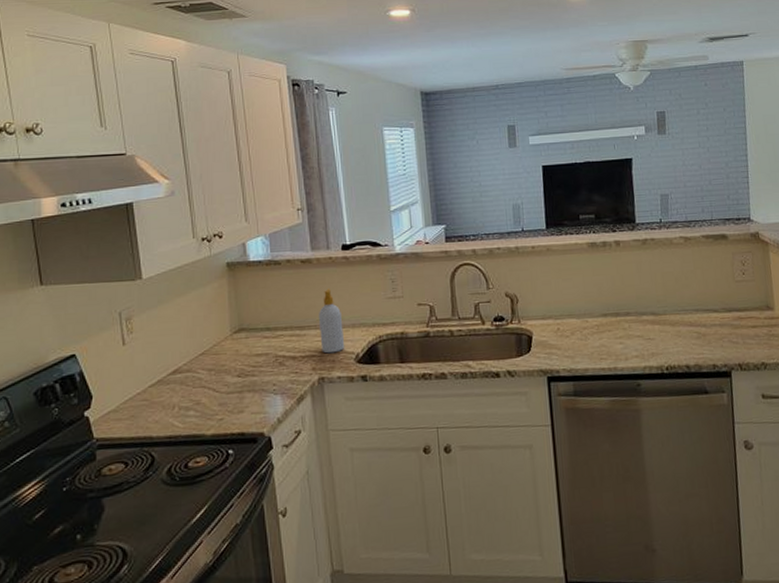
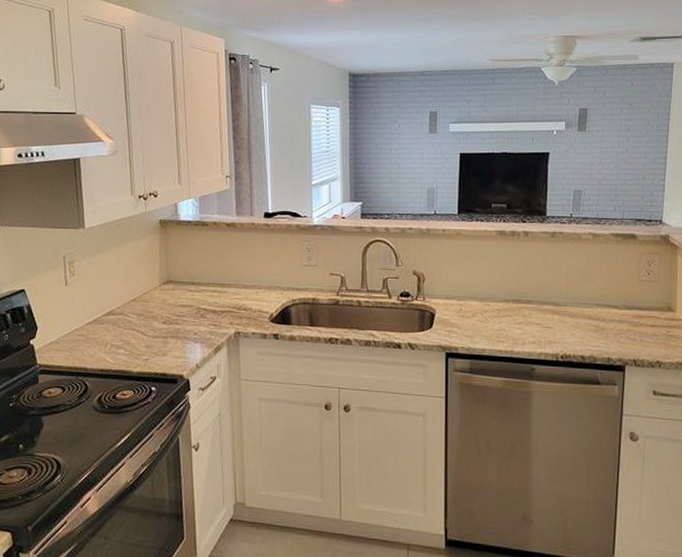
soap bottle: present [318,288,345,354] -> none [238,252,261,311]

